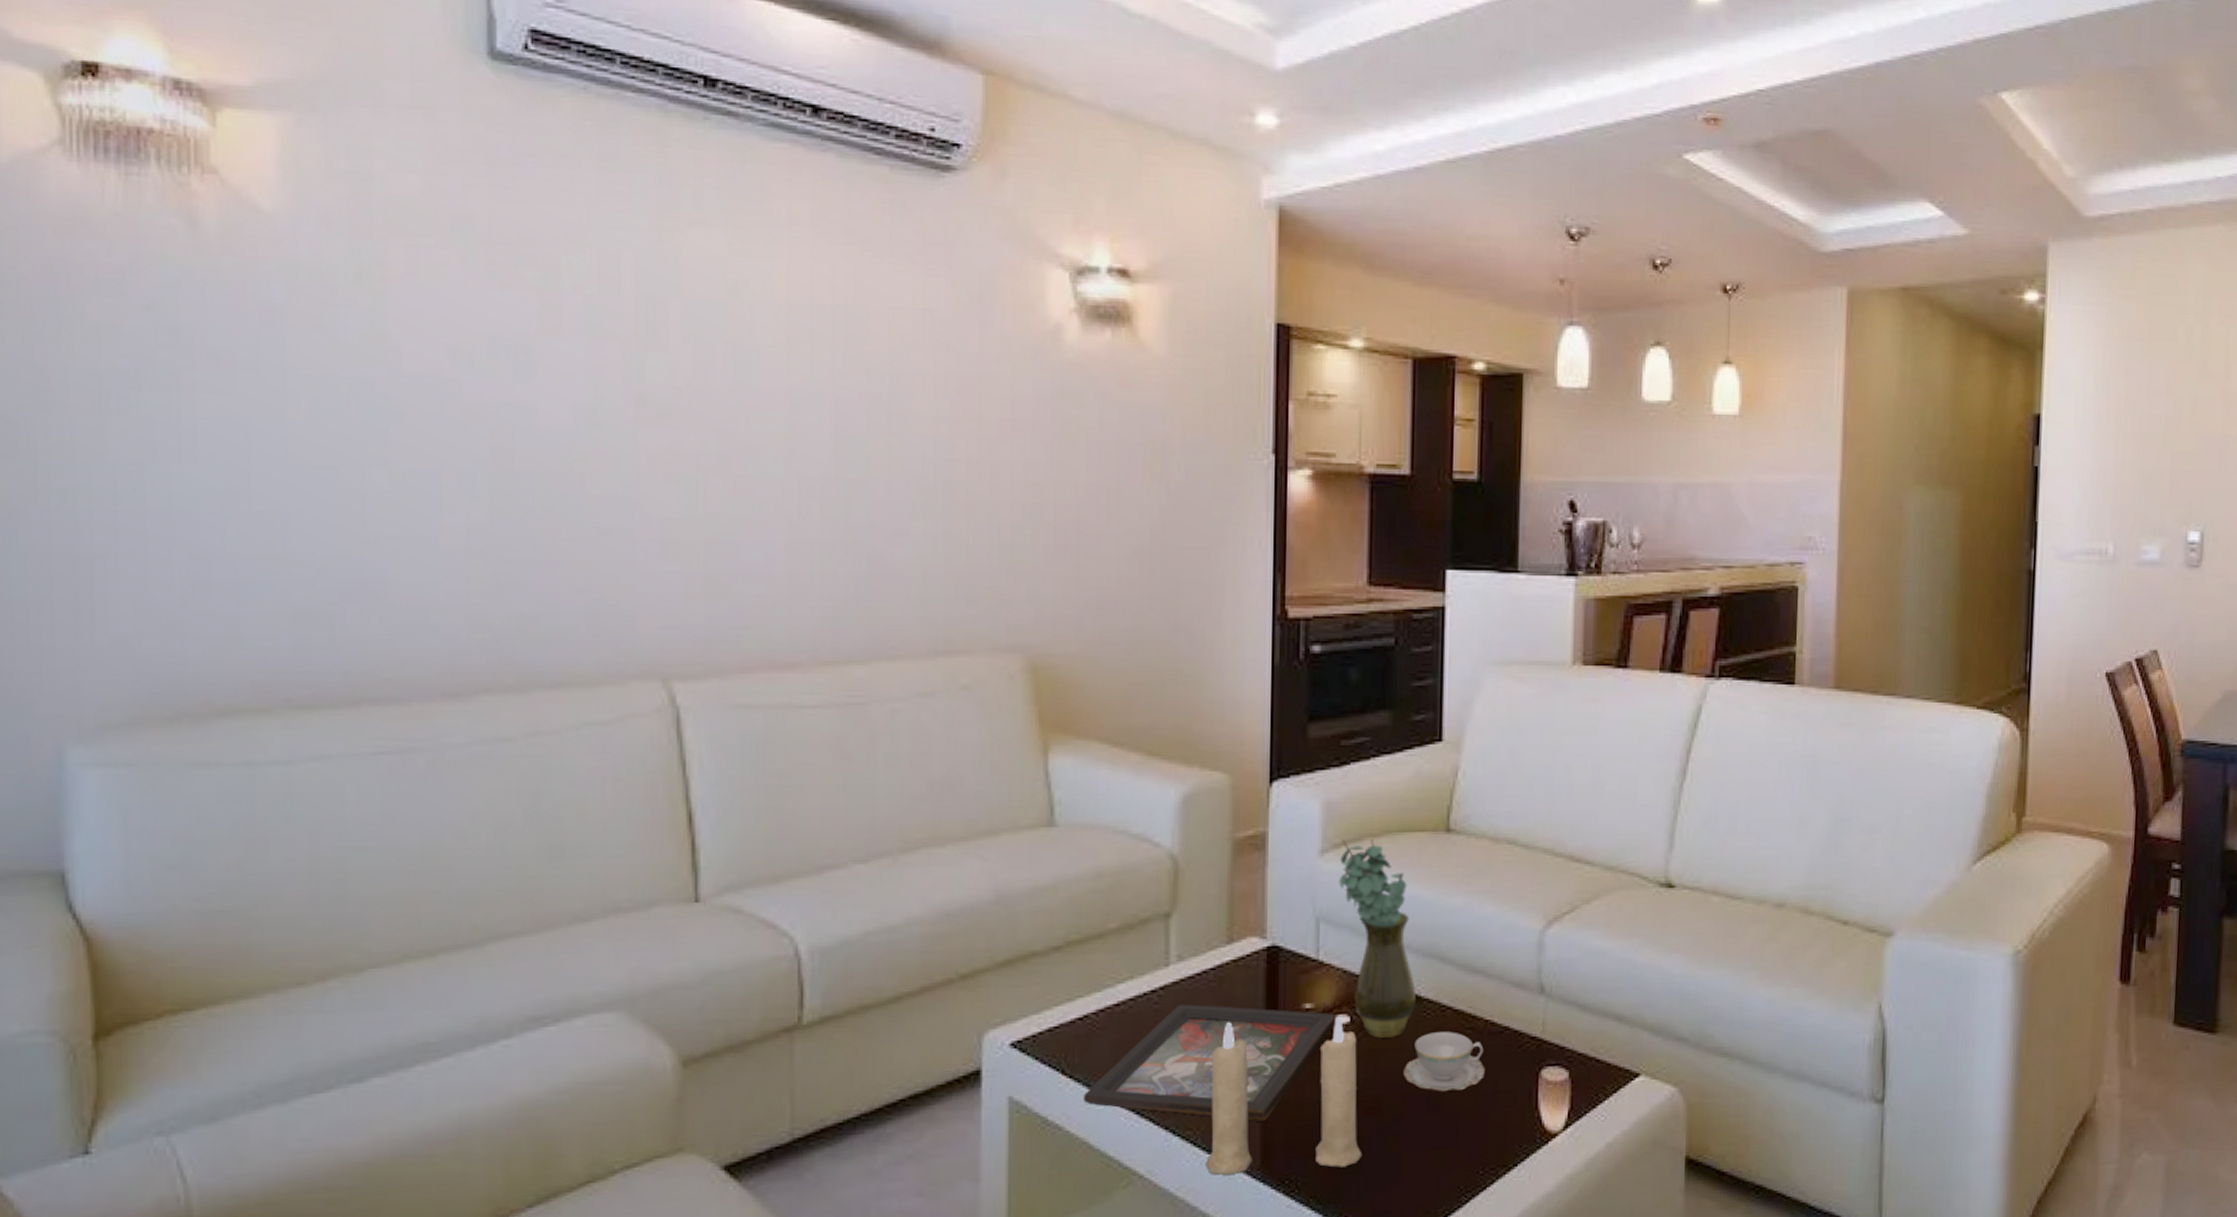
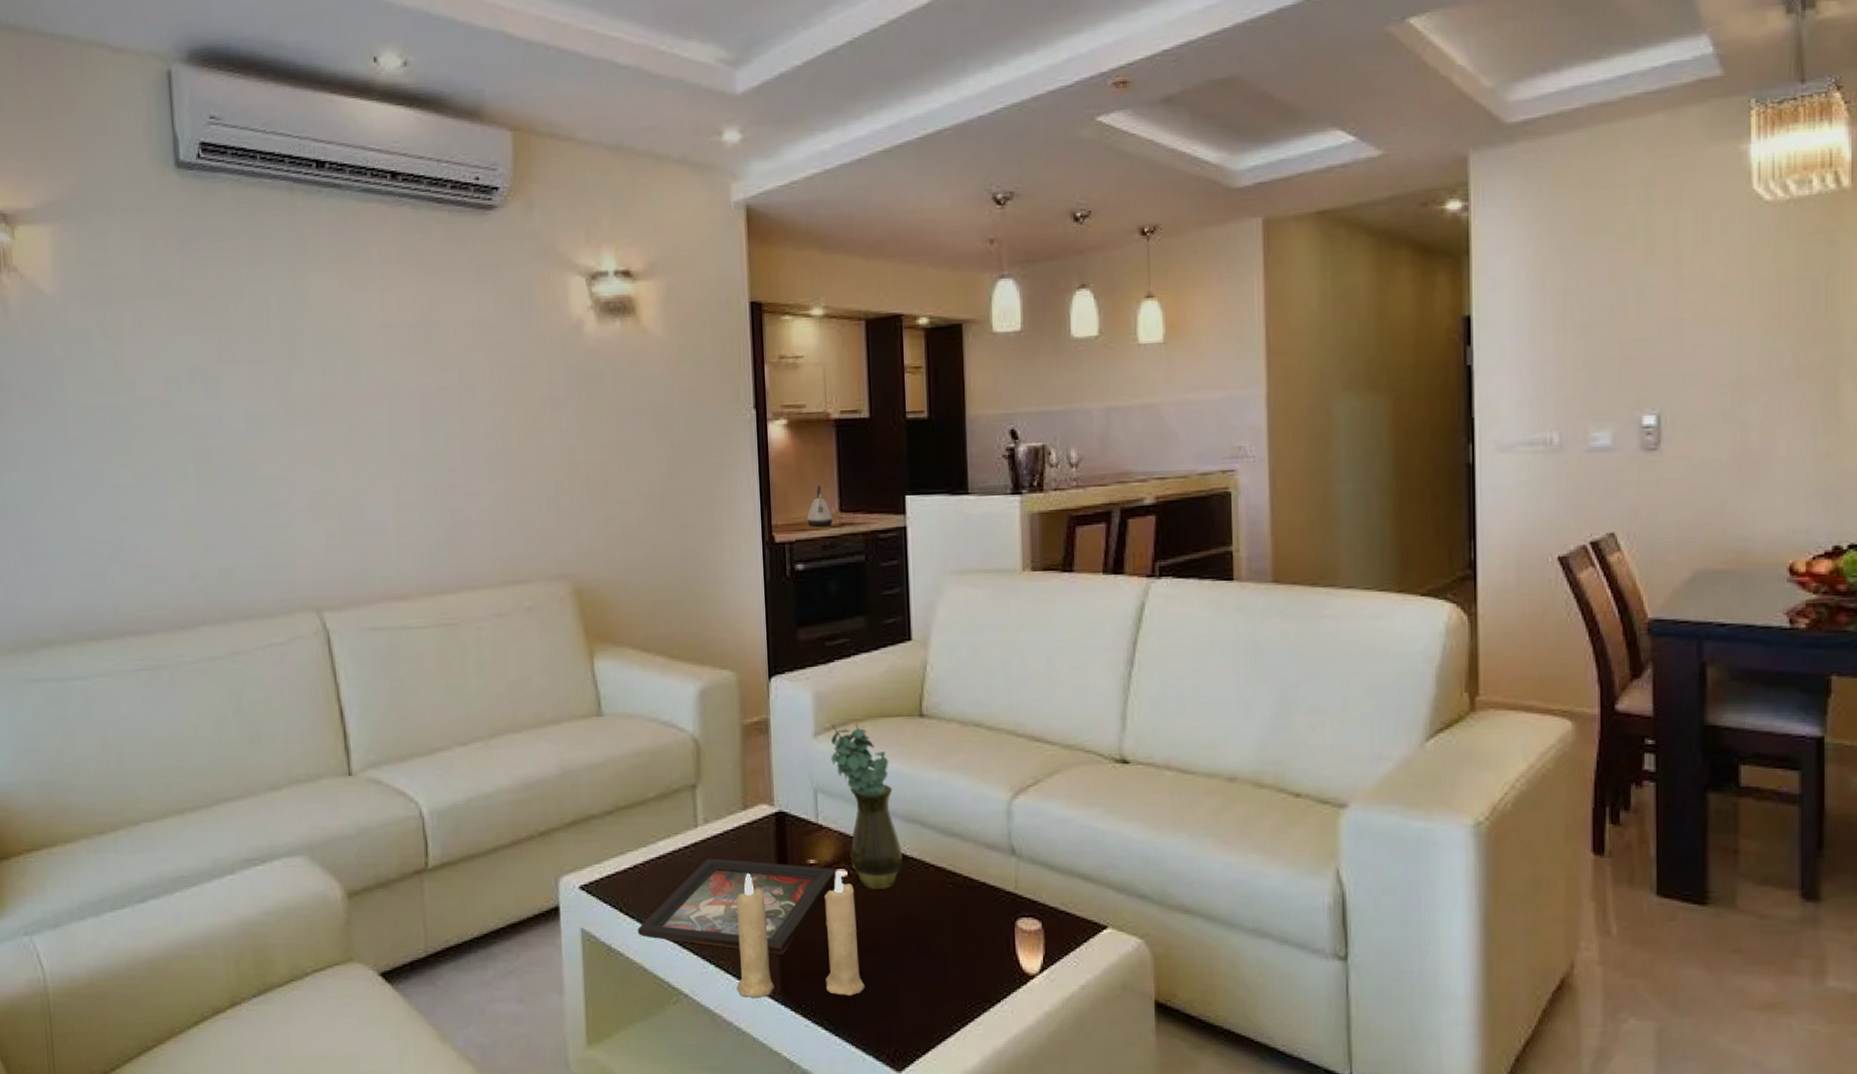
kettle: none [1328,552,1360,601] -> present [806,485,833,527]
teacup: present [1403,1031,1485,1092] -> none [896,885,967,937]

